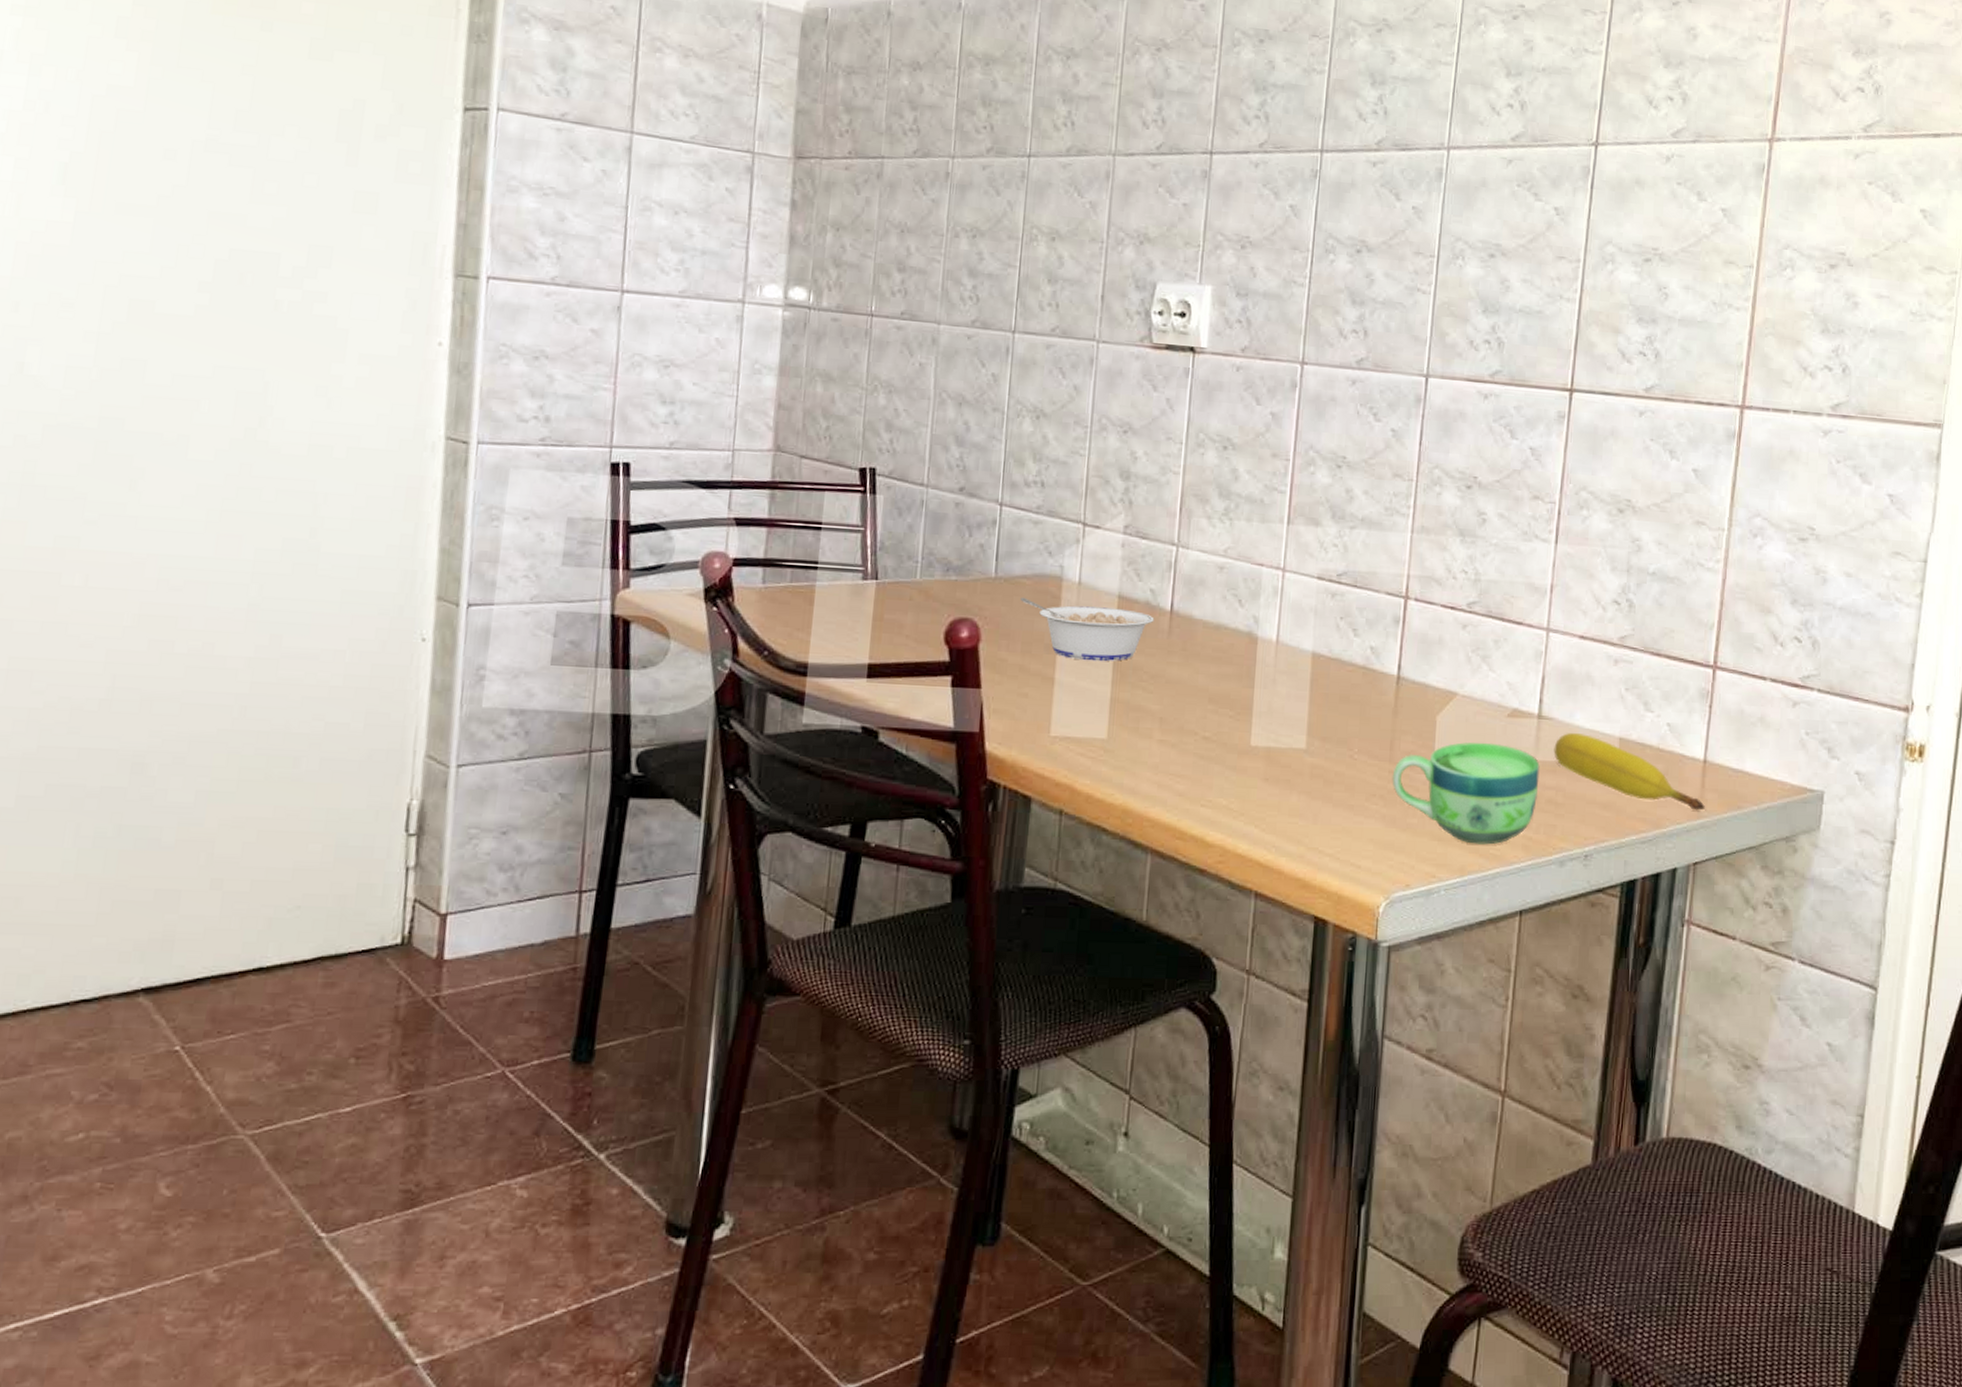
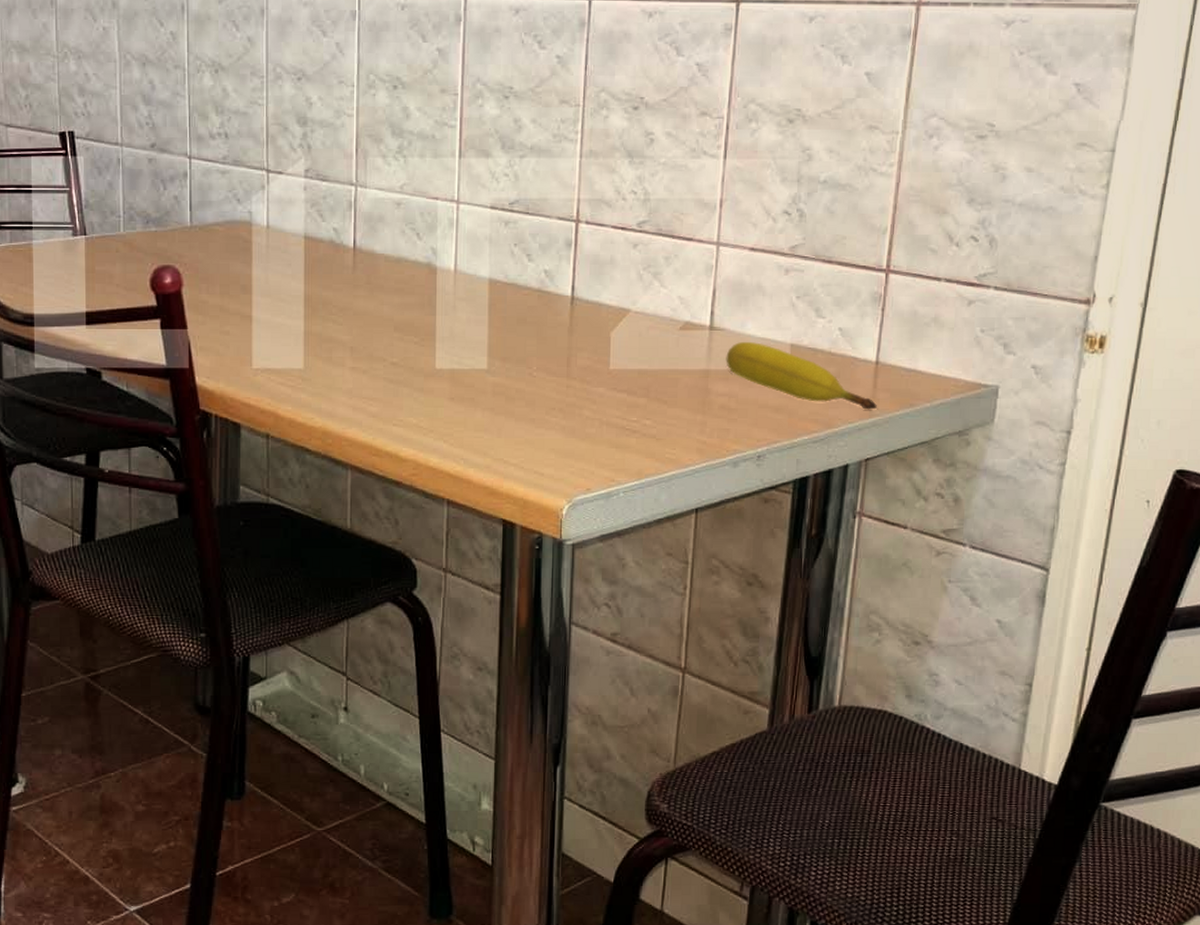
legume: present [1020,597,1155,662] -> none [215,243,339,299]
cup: present [1392,742,1540,845] -> none [570,355,713,450]

